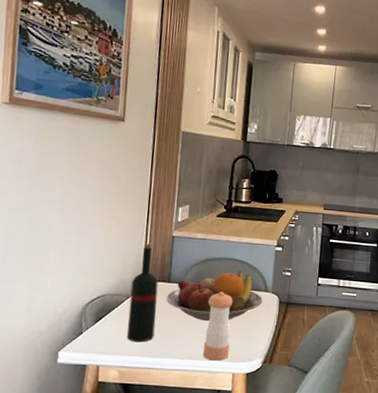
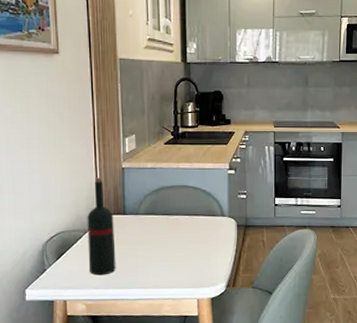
fruit bowl: present [166,270,262,322] -> none [123,197,220,250]
pepper shaker: present [203,292,233,361] -> none [165,220,191,288]

